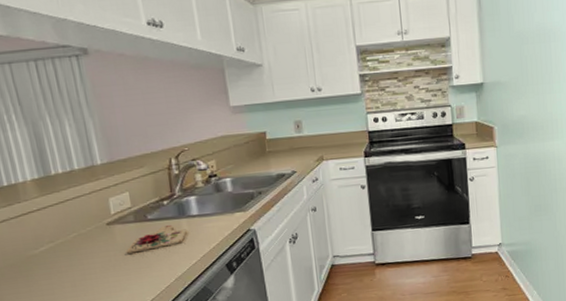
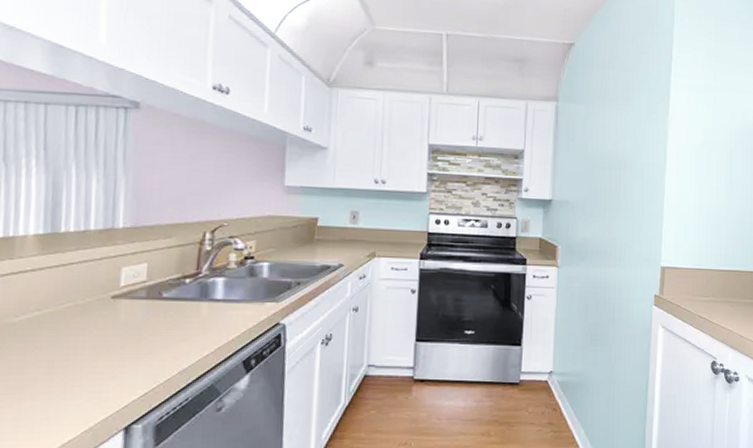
cutting board: present [126,225,187,254] -> none [126,308,205,335]

